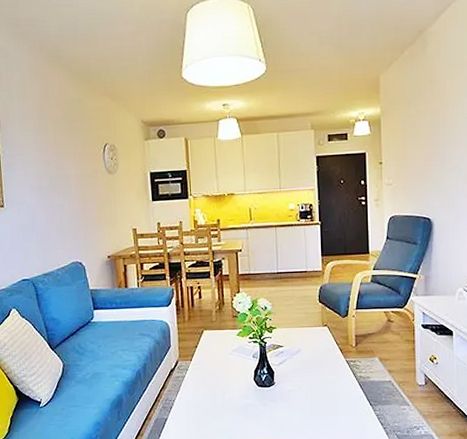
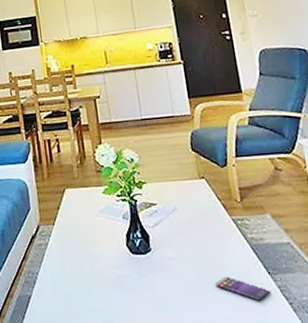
smartphone: none [325,406,370,426] -> present [215,276,272,301]

